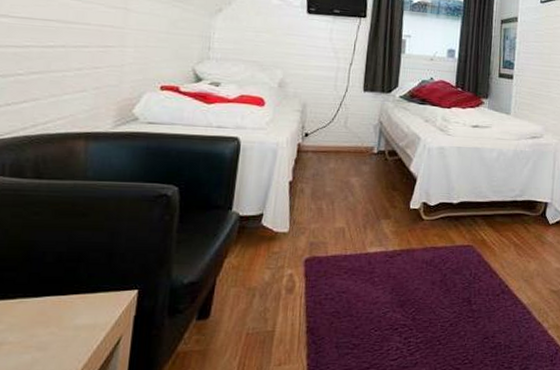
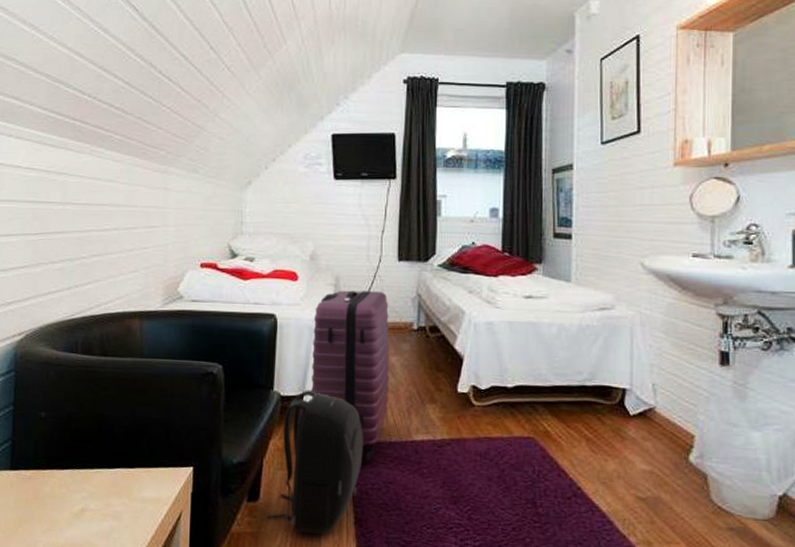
backpack: none [217,209,321,345] -> present [267,390,363,534]
suitcase: none [271,116,352,277] -> present [311,290,390,464]

